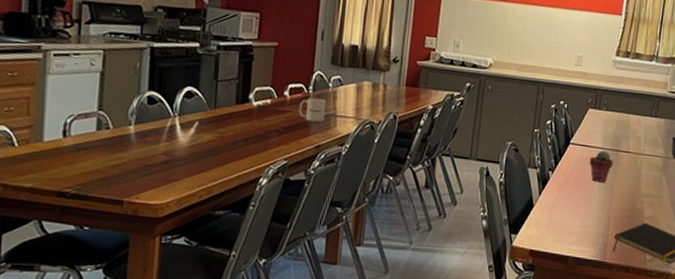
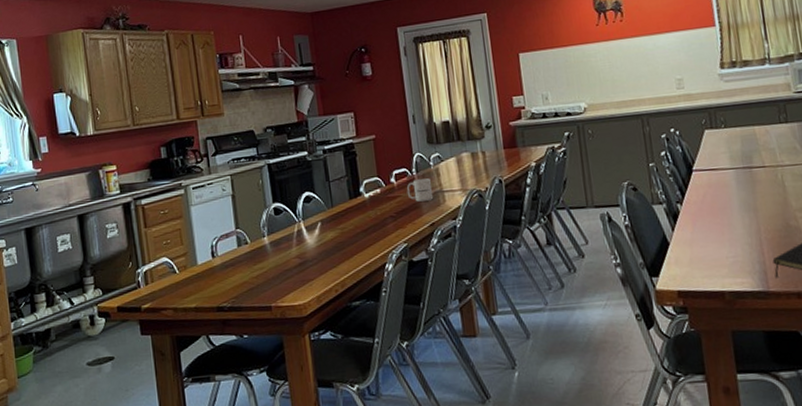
potted succulent: present [589,150,614,183] -> none [719,170,750,206]

